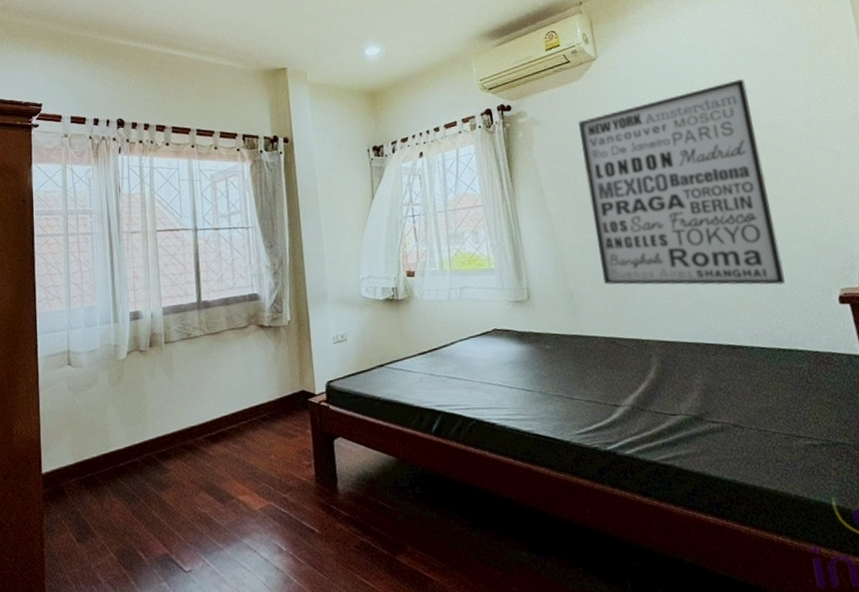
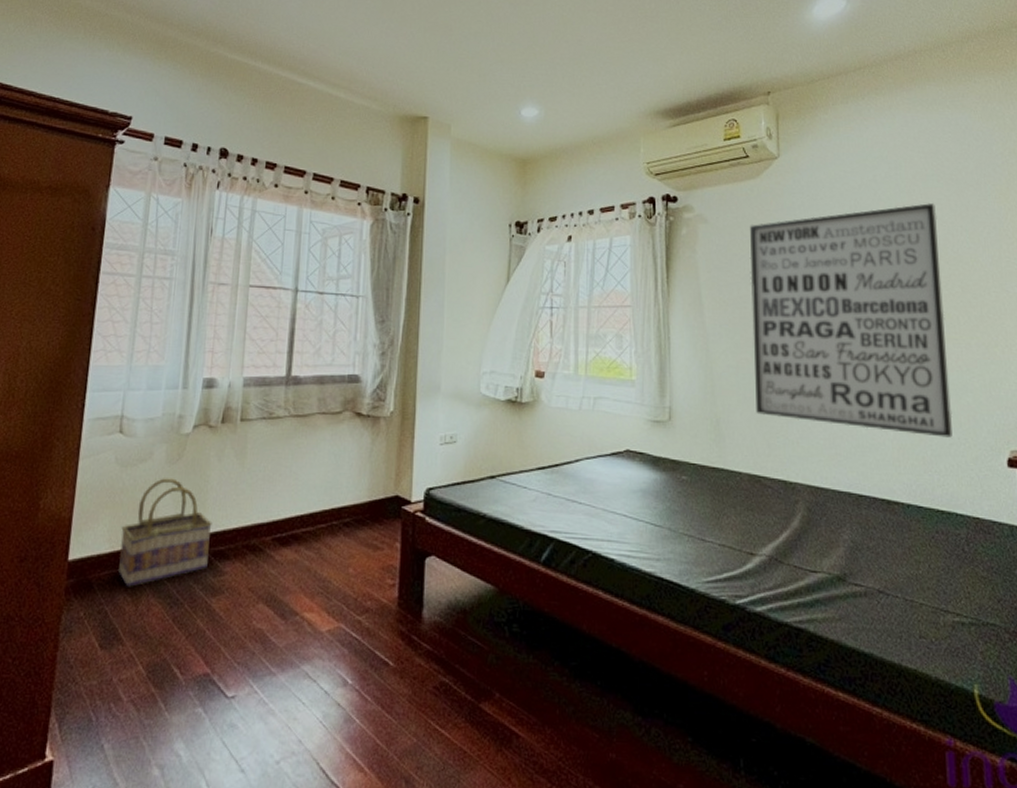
basket: none [81,397,155,490] -> present [117,478,212,587]

